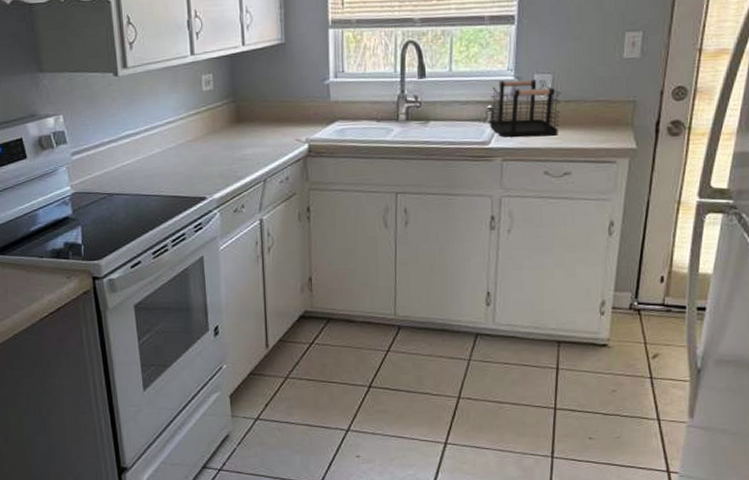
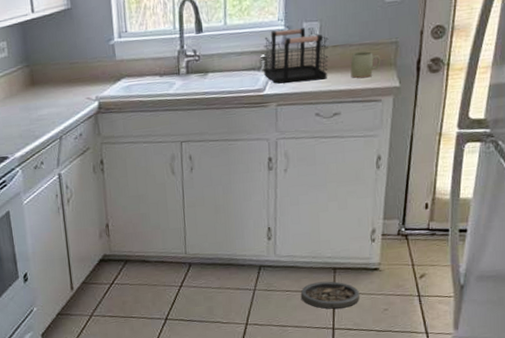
pet bowl: none [521,355,585,387] -> present [301,281,359,309]
mug: none [583,109,617,137] -> present [350,51,381,78]

